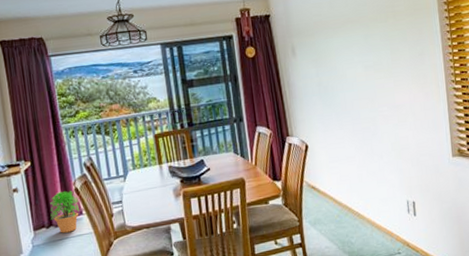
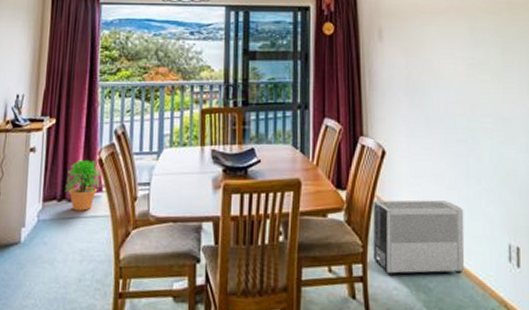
air purifier: none [303,176,376,239] -> present [373,200,465,276]

